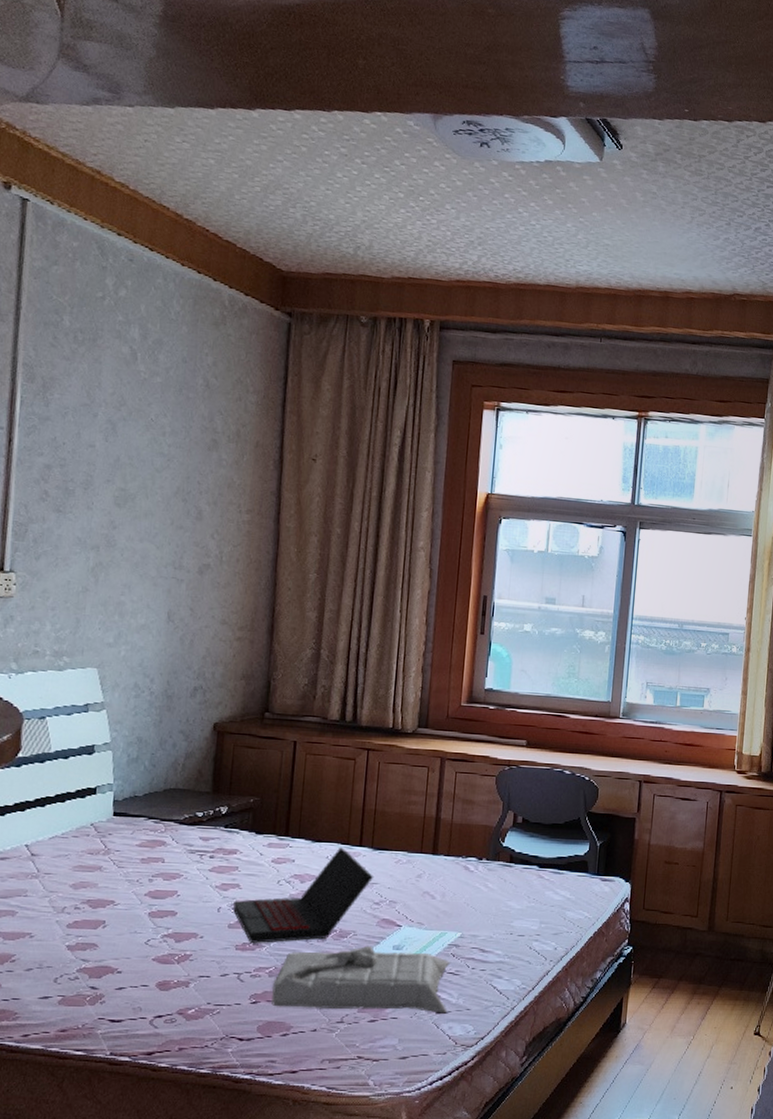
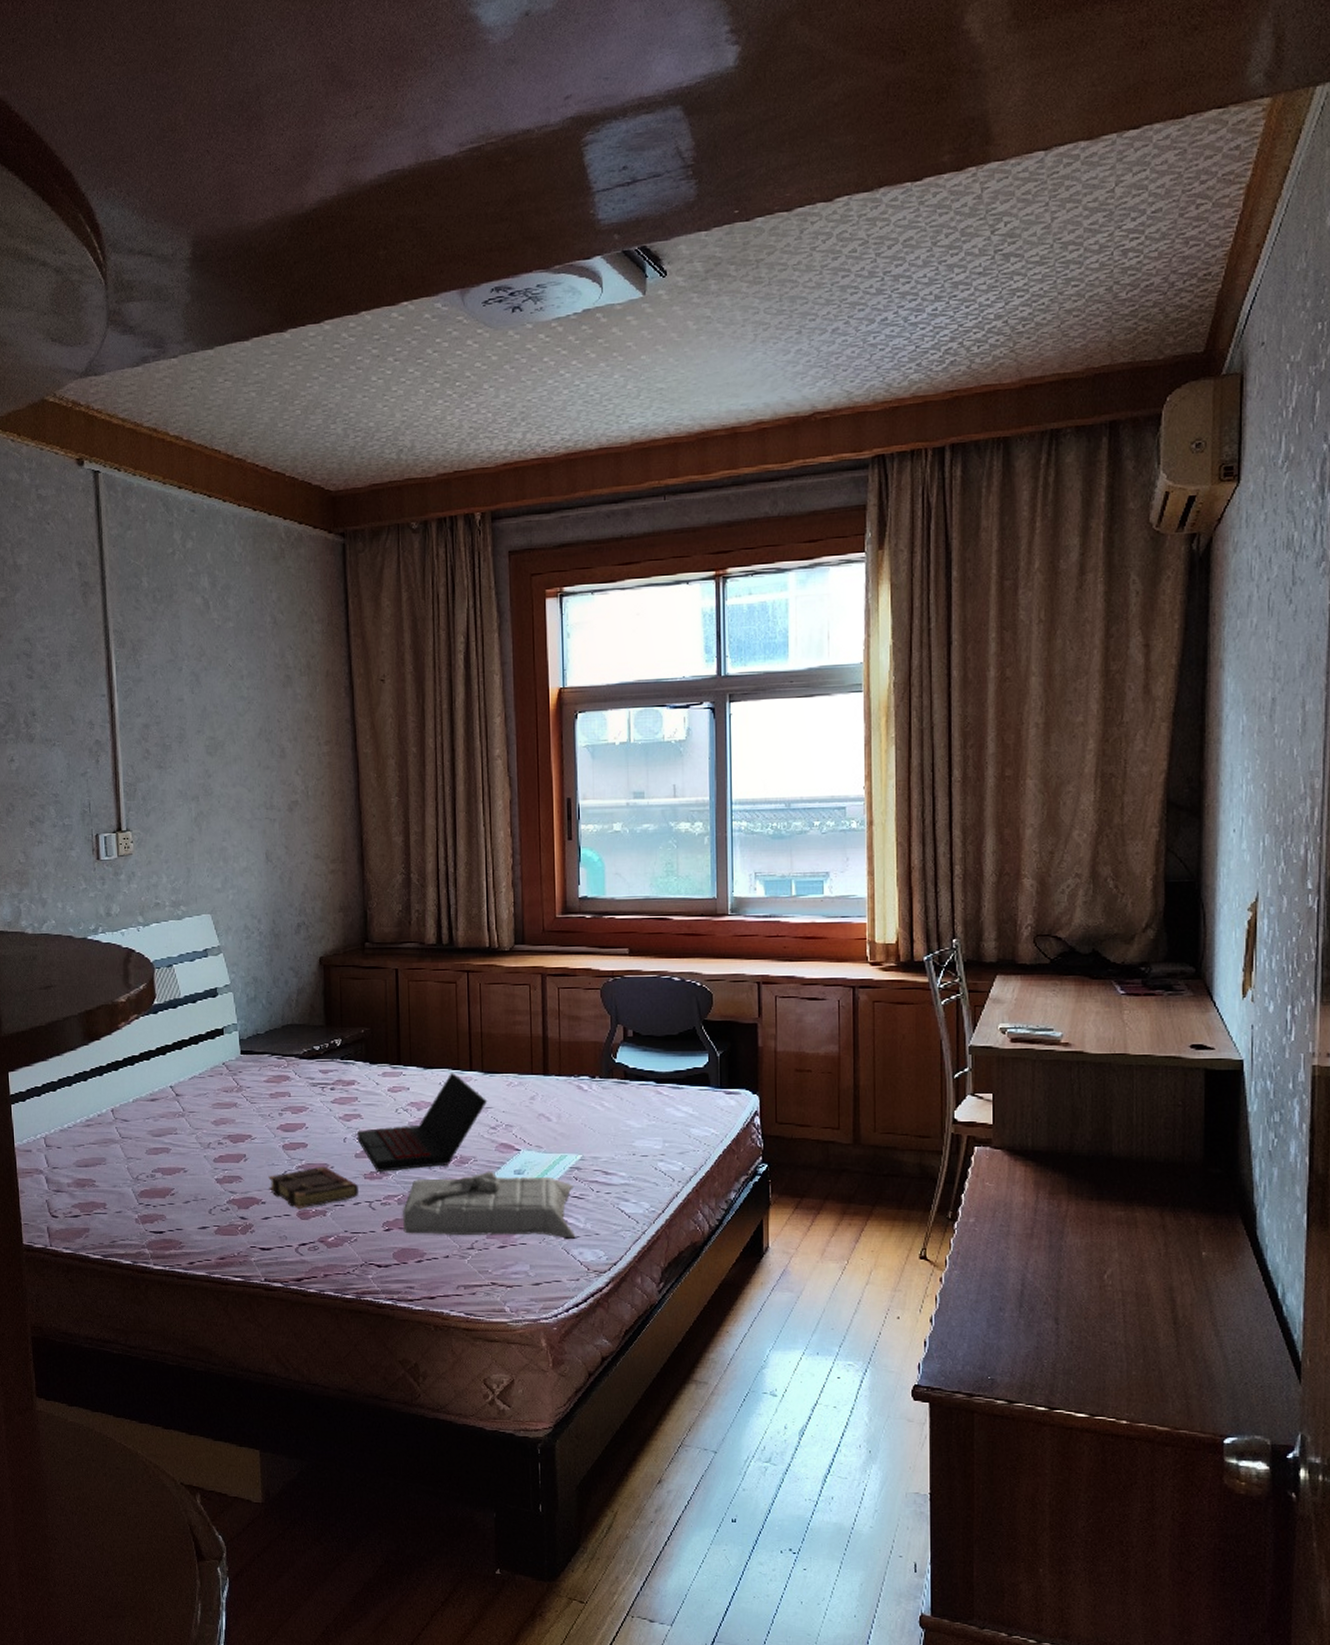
book: none [127,935,228,980] -> present [268,1166,358,1210]

